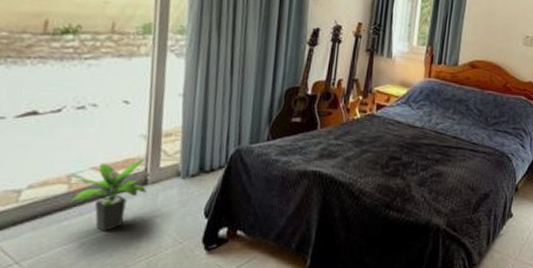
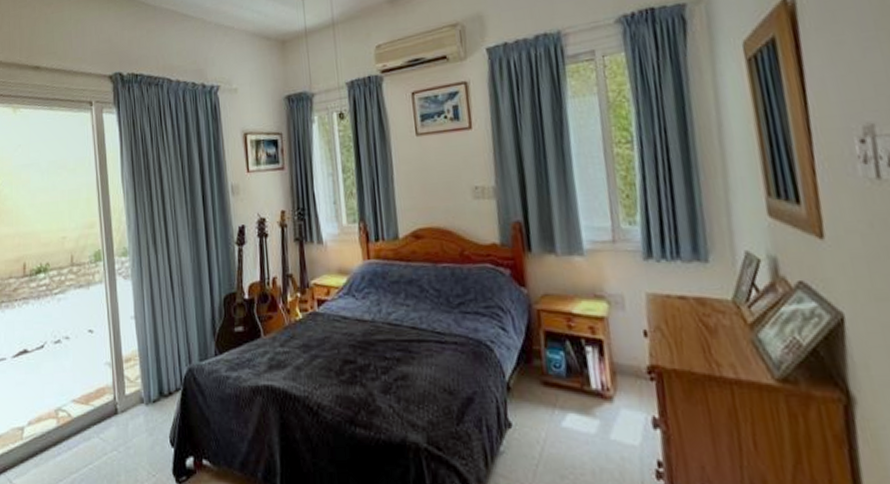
potted plant: present [68,159,147,232] -> none [59,387,118,467]

